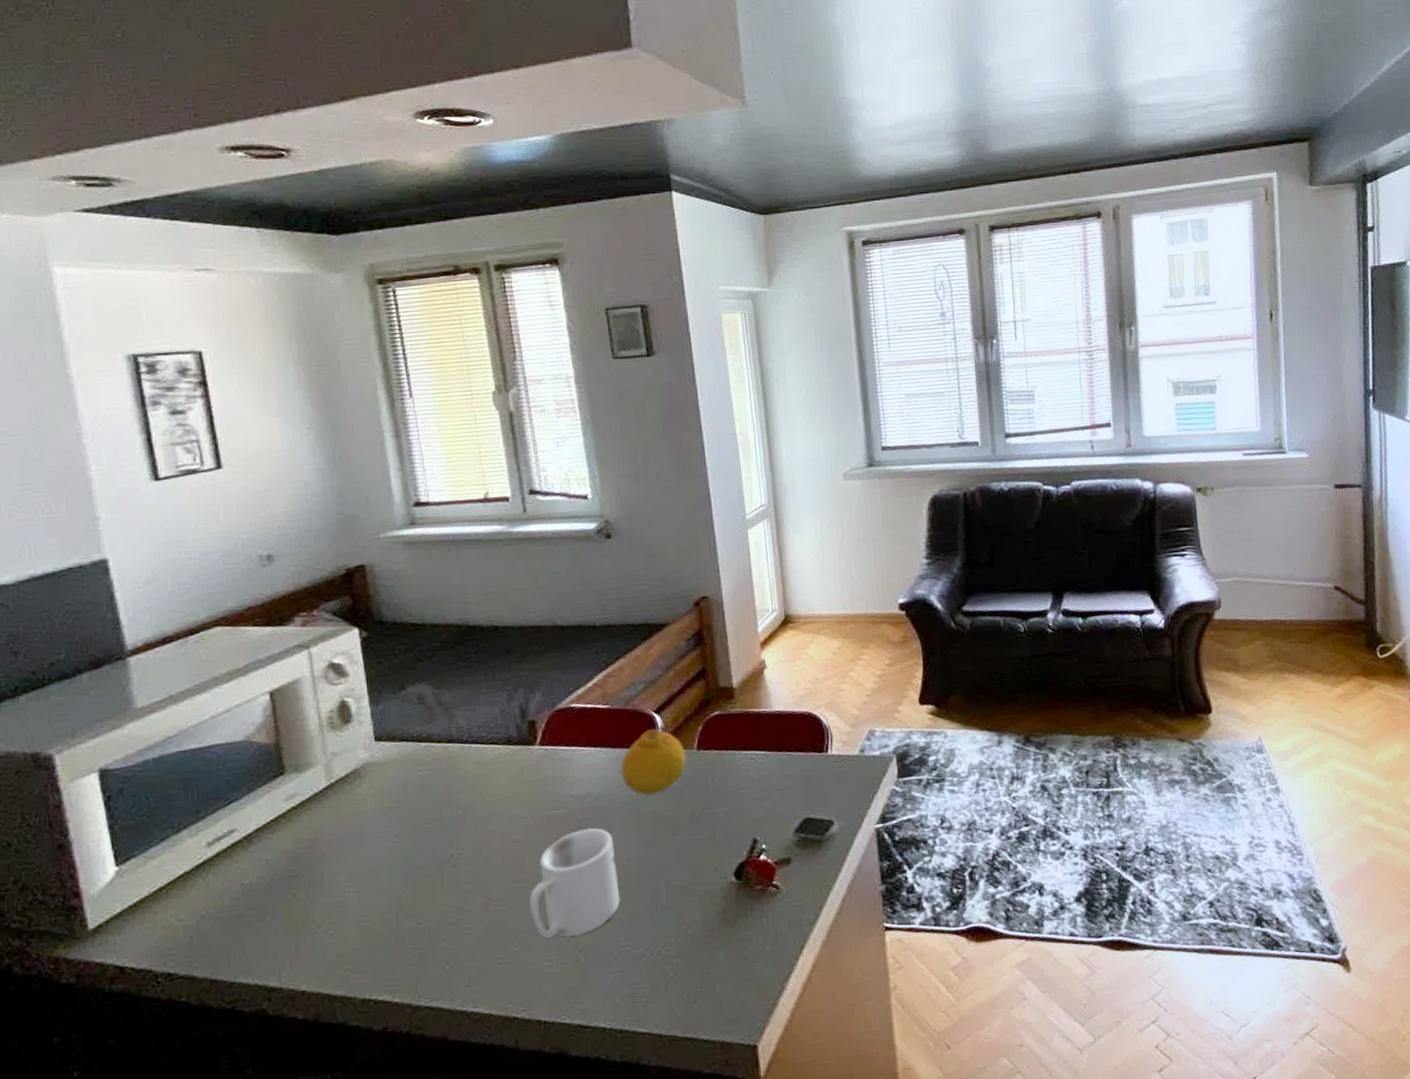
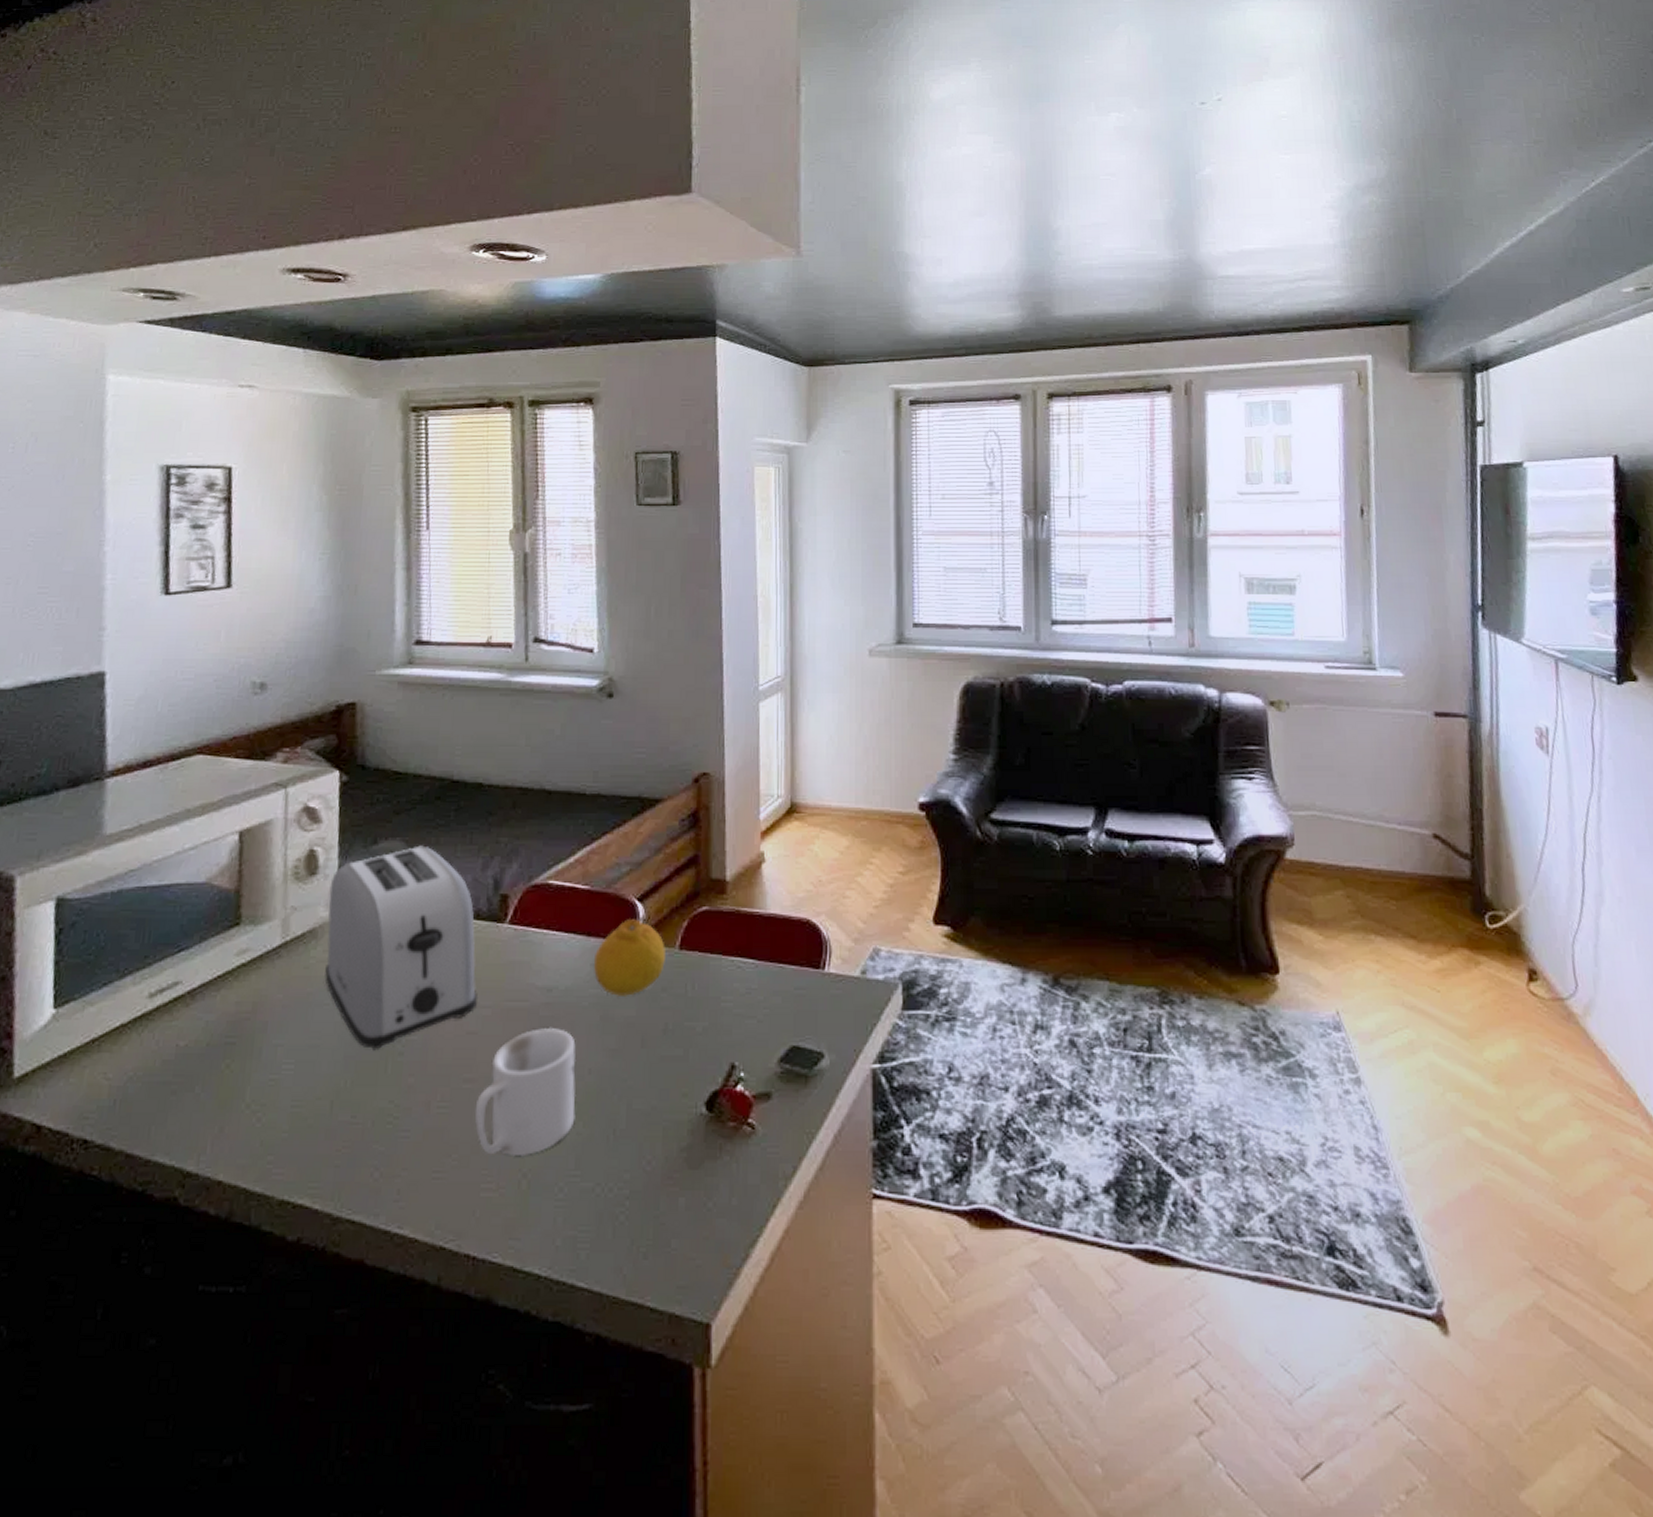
toaster: none [365,686,520,866] -> present [325,845,479,1051]

